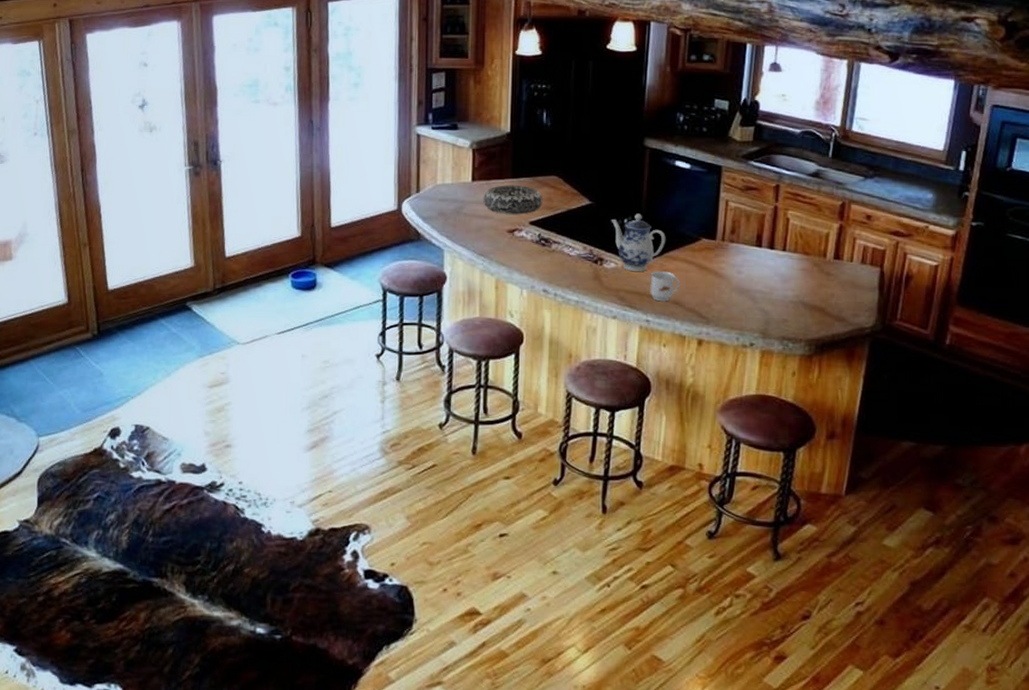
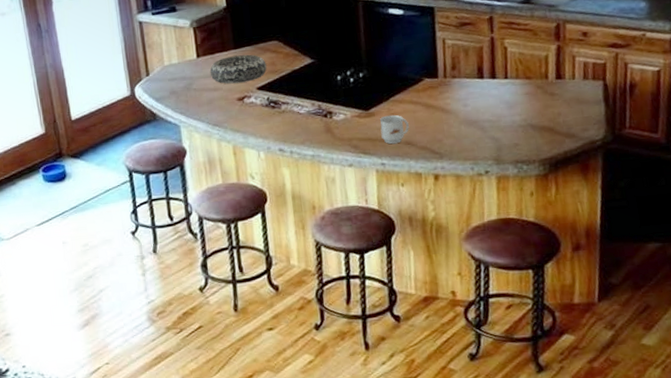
teapot: present [611,213,666,271] -> none [334,64,390,120]

